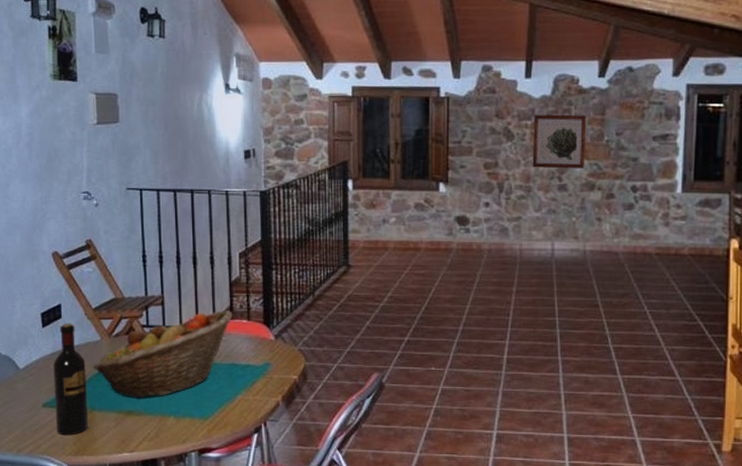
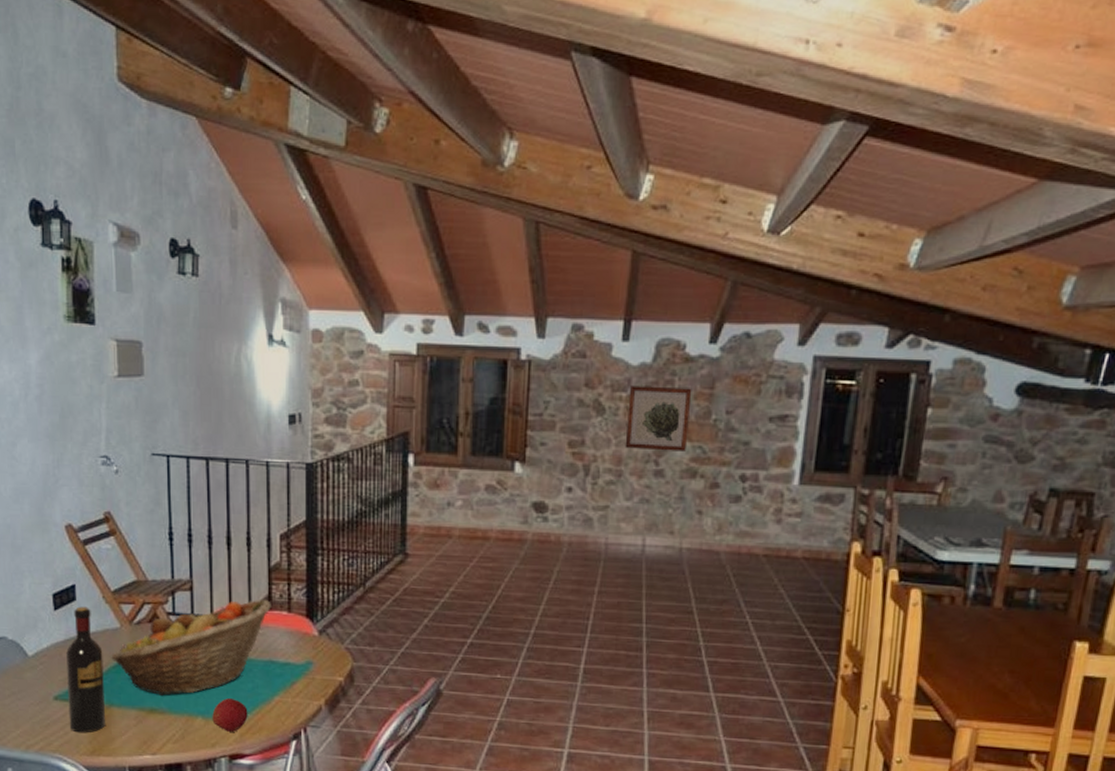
apple: none [183,399,214,429] -> present [212,698,248,732]

